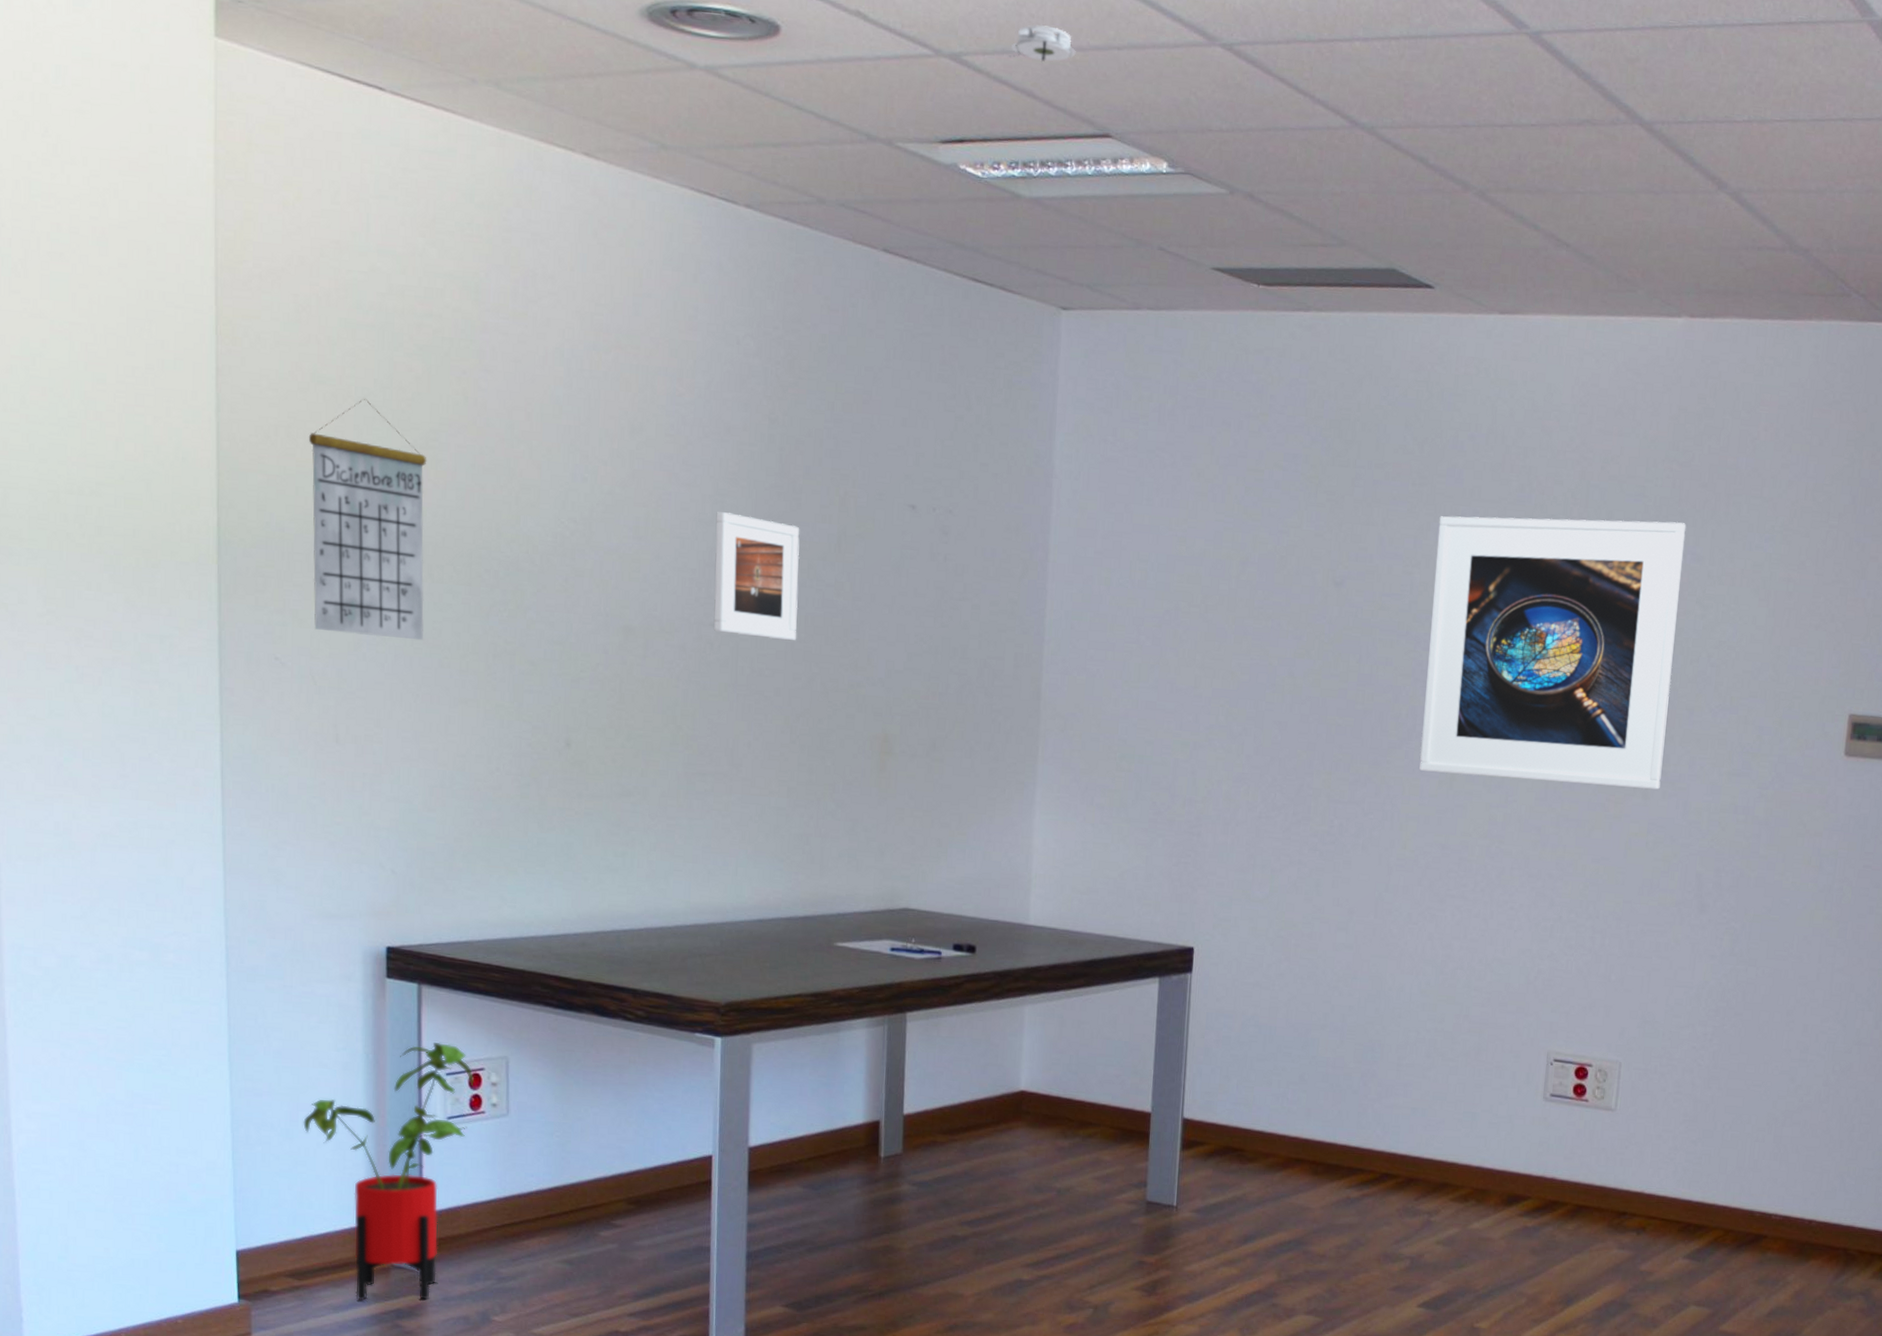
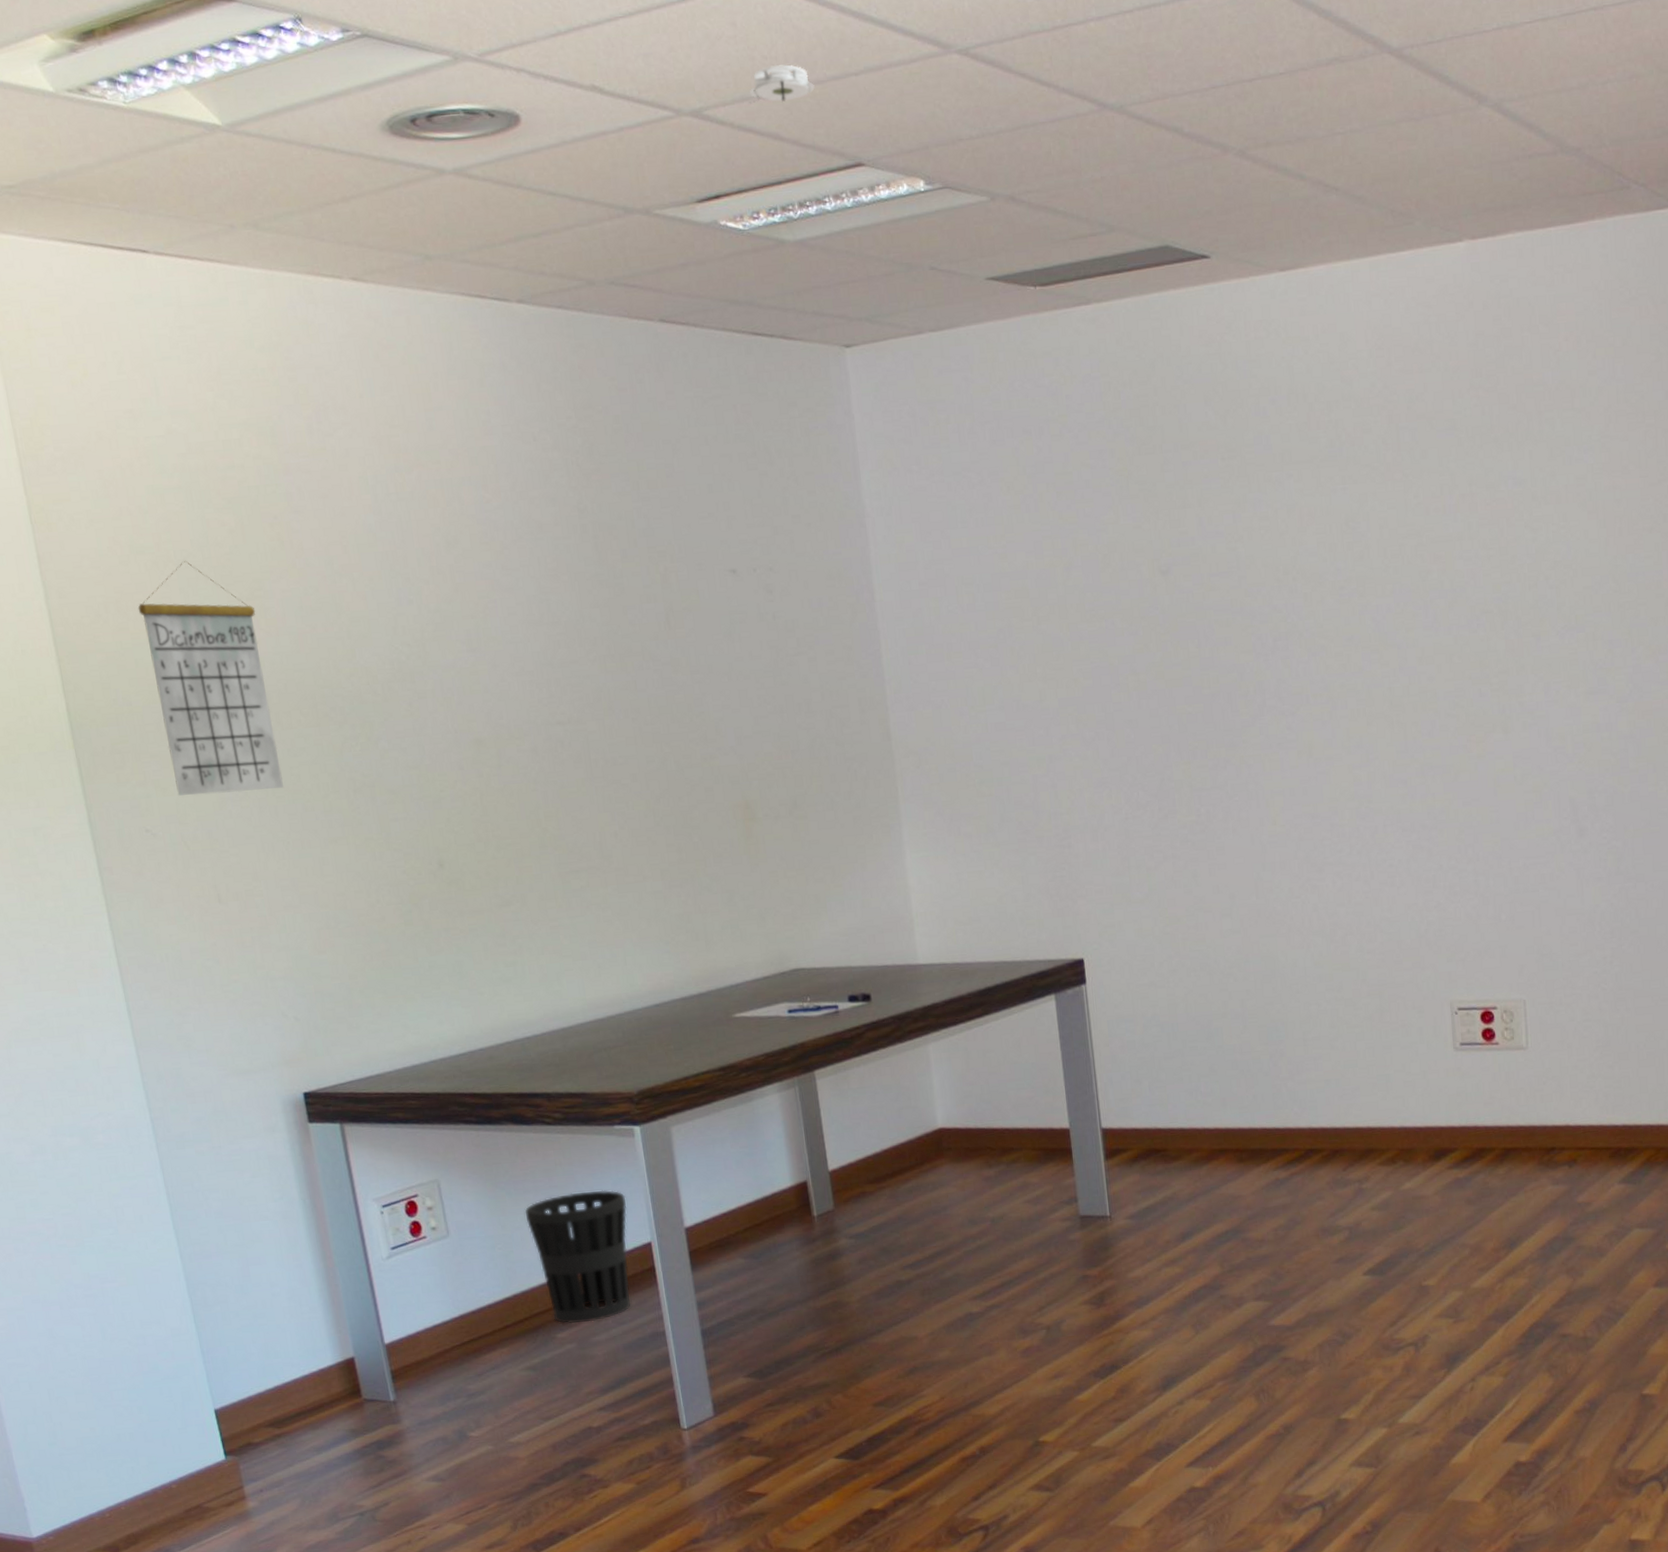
house plant: present [303,1042,475,1301] -> none [255,1176,412,1438]
wastebasket: none [589,1093,695,1226] -> present [524,1190,631,1324]
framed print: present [713,512,800,641] -> none [543,609,644,729]
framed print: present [1419,516,1686,790] -> none [1254,449,1519,744]

